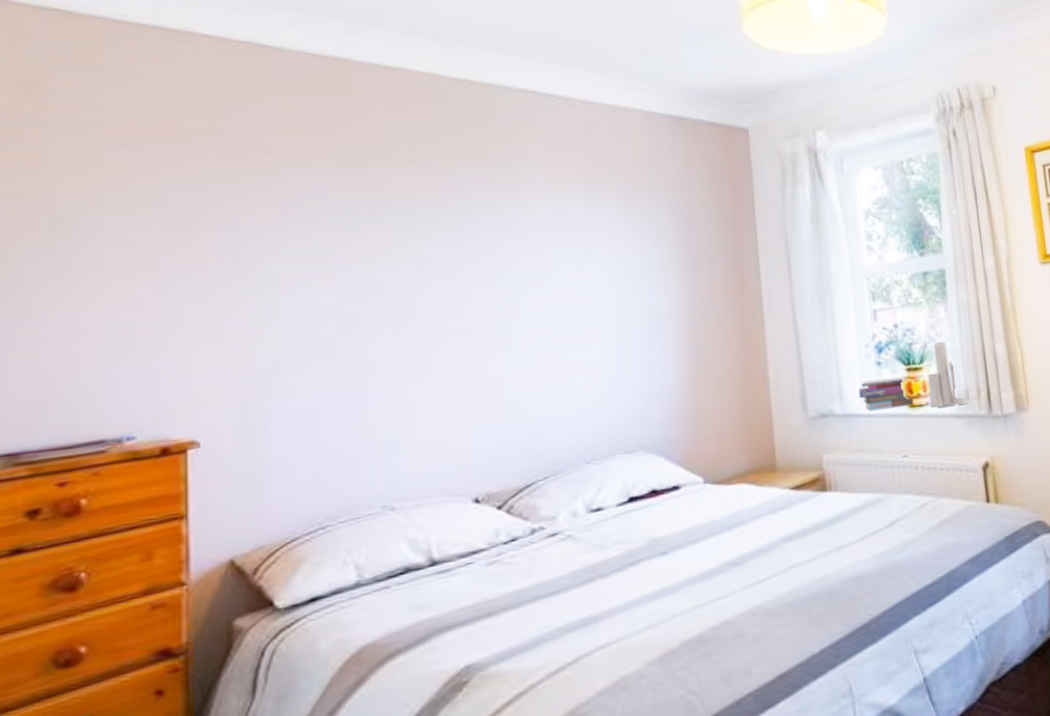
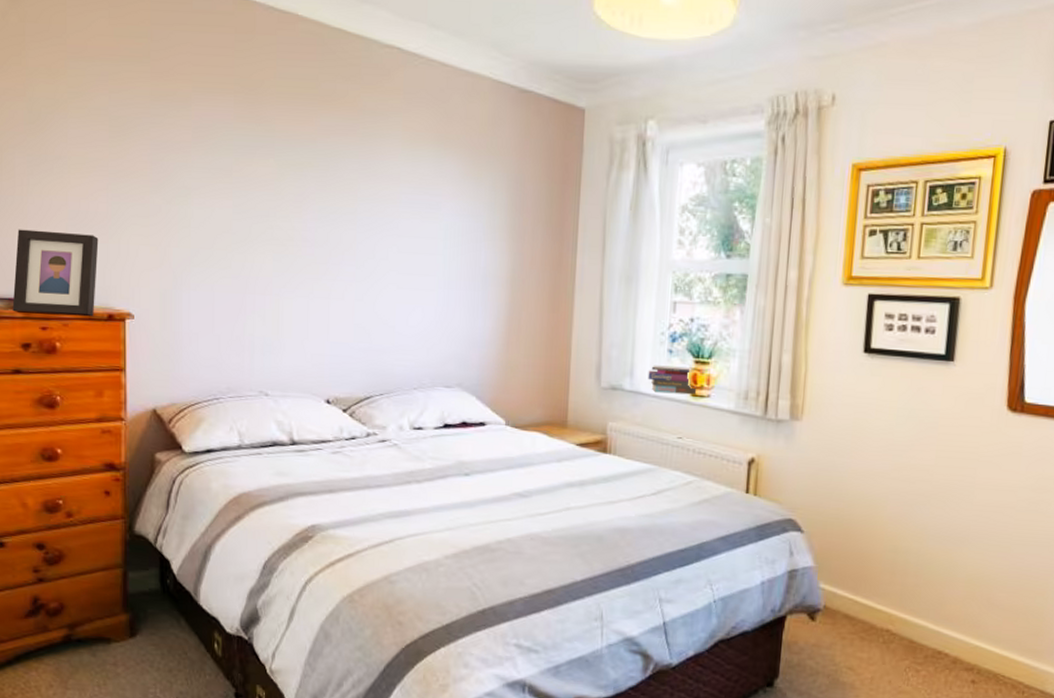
picture frame: none [12,351,147,472] -> present [12,229,99,317]
candle: present [927,339,967,408] -> none [709,339,746,404]

